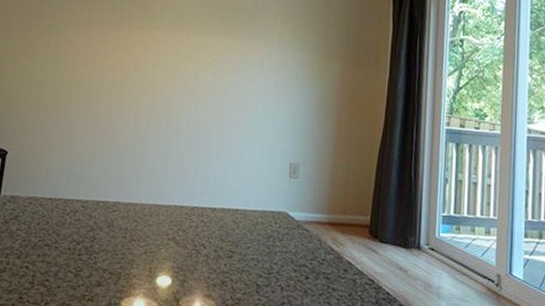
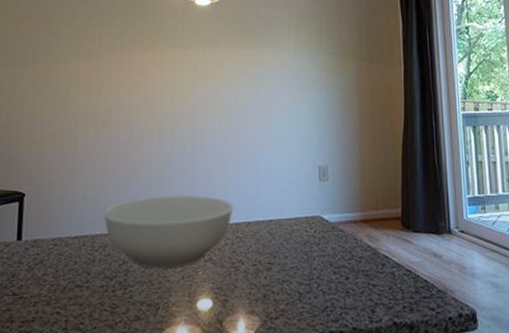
bowl: none [77,170,201,242] -> present [103,194,233,269]

